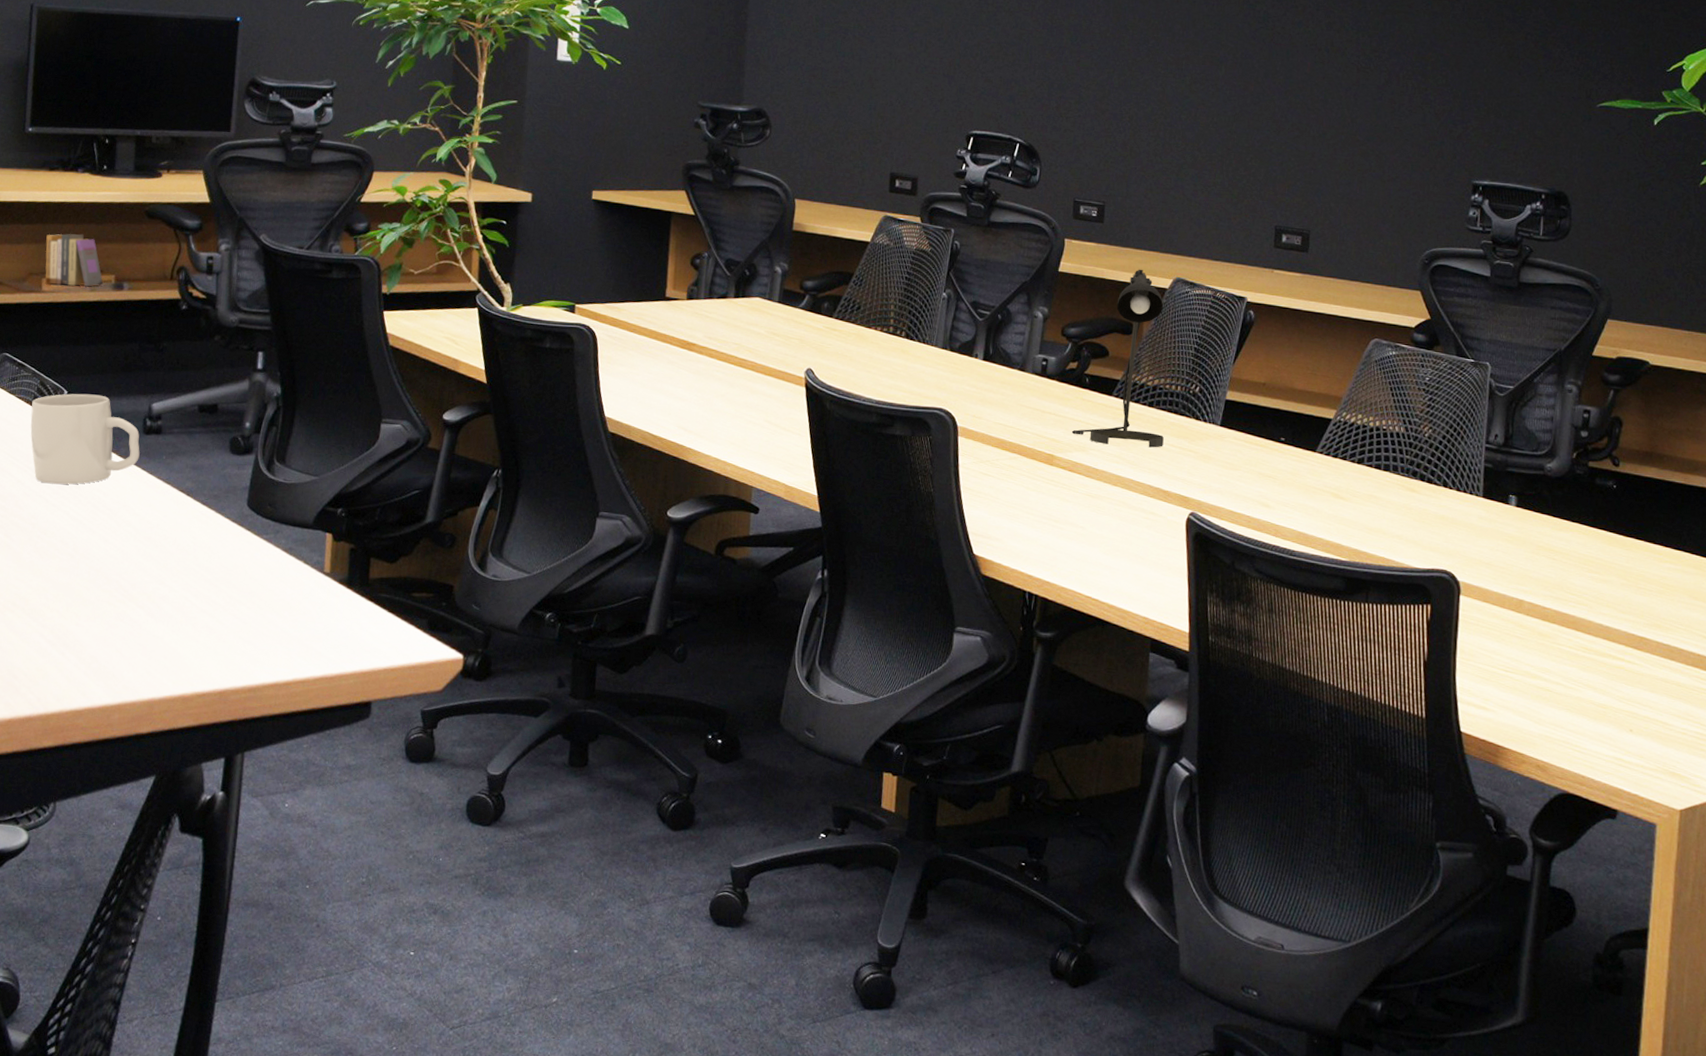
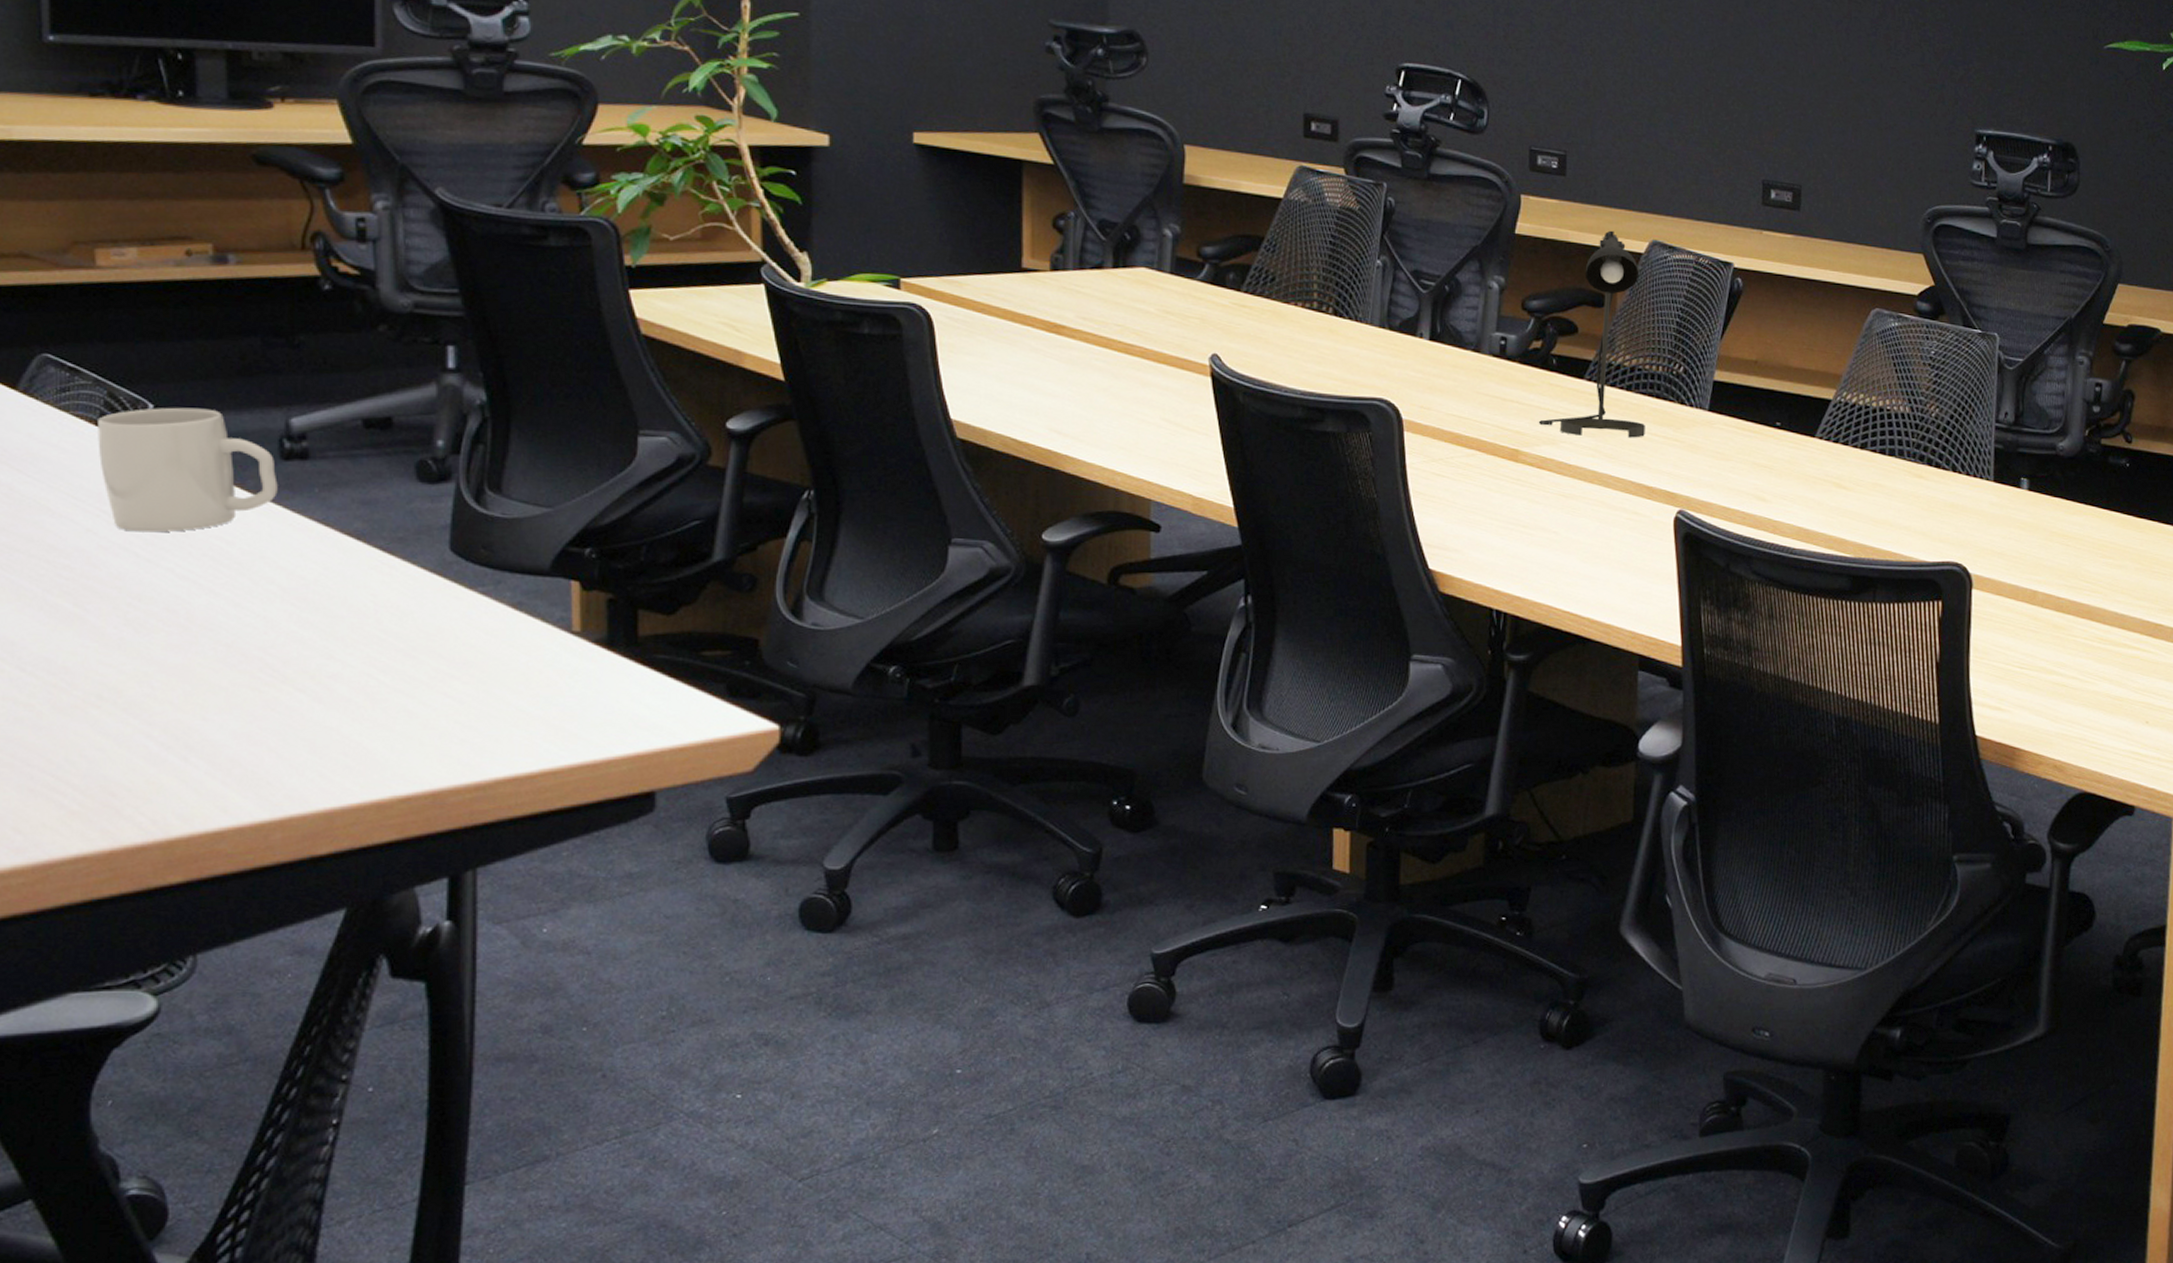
books: present [45,233,104,287] -> none [95,186,196,260]

